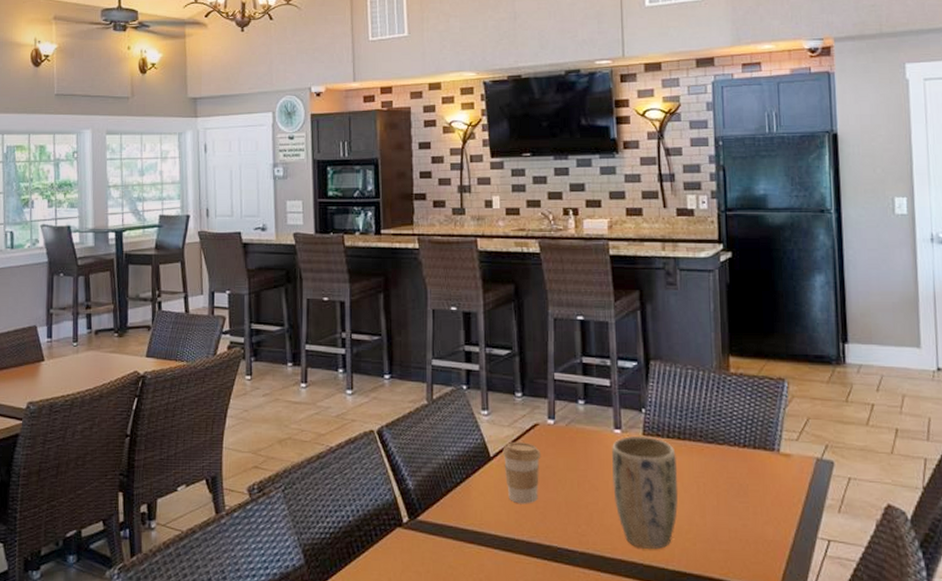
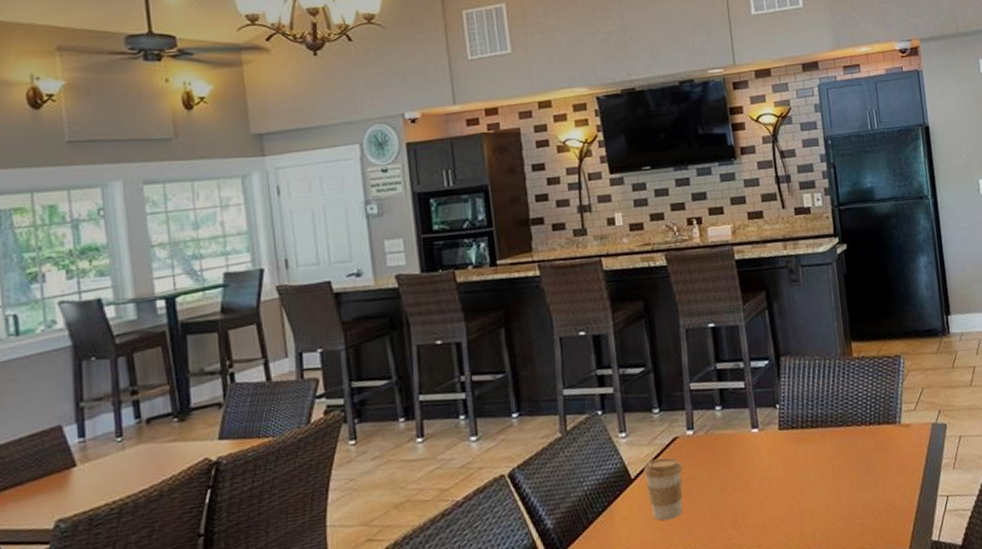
plant pot: present [612,436,679,549] -> none [751,430,816,540]

